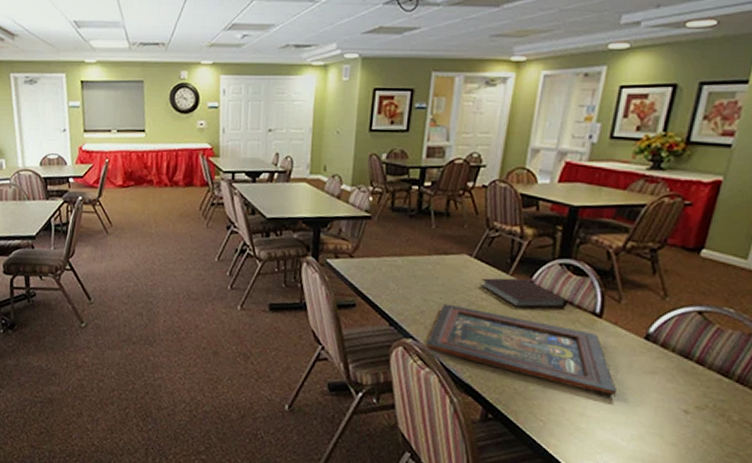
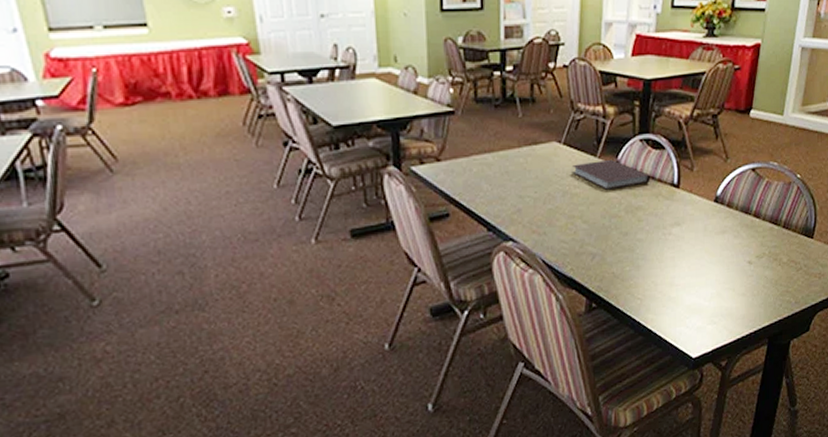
religious icon: present [426,303,616,396] -> none [526,197,696,262]

